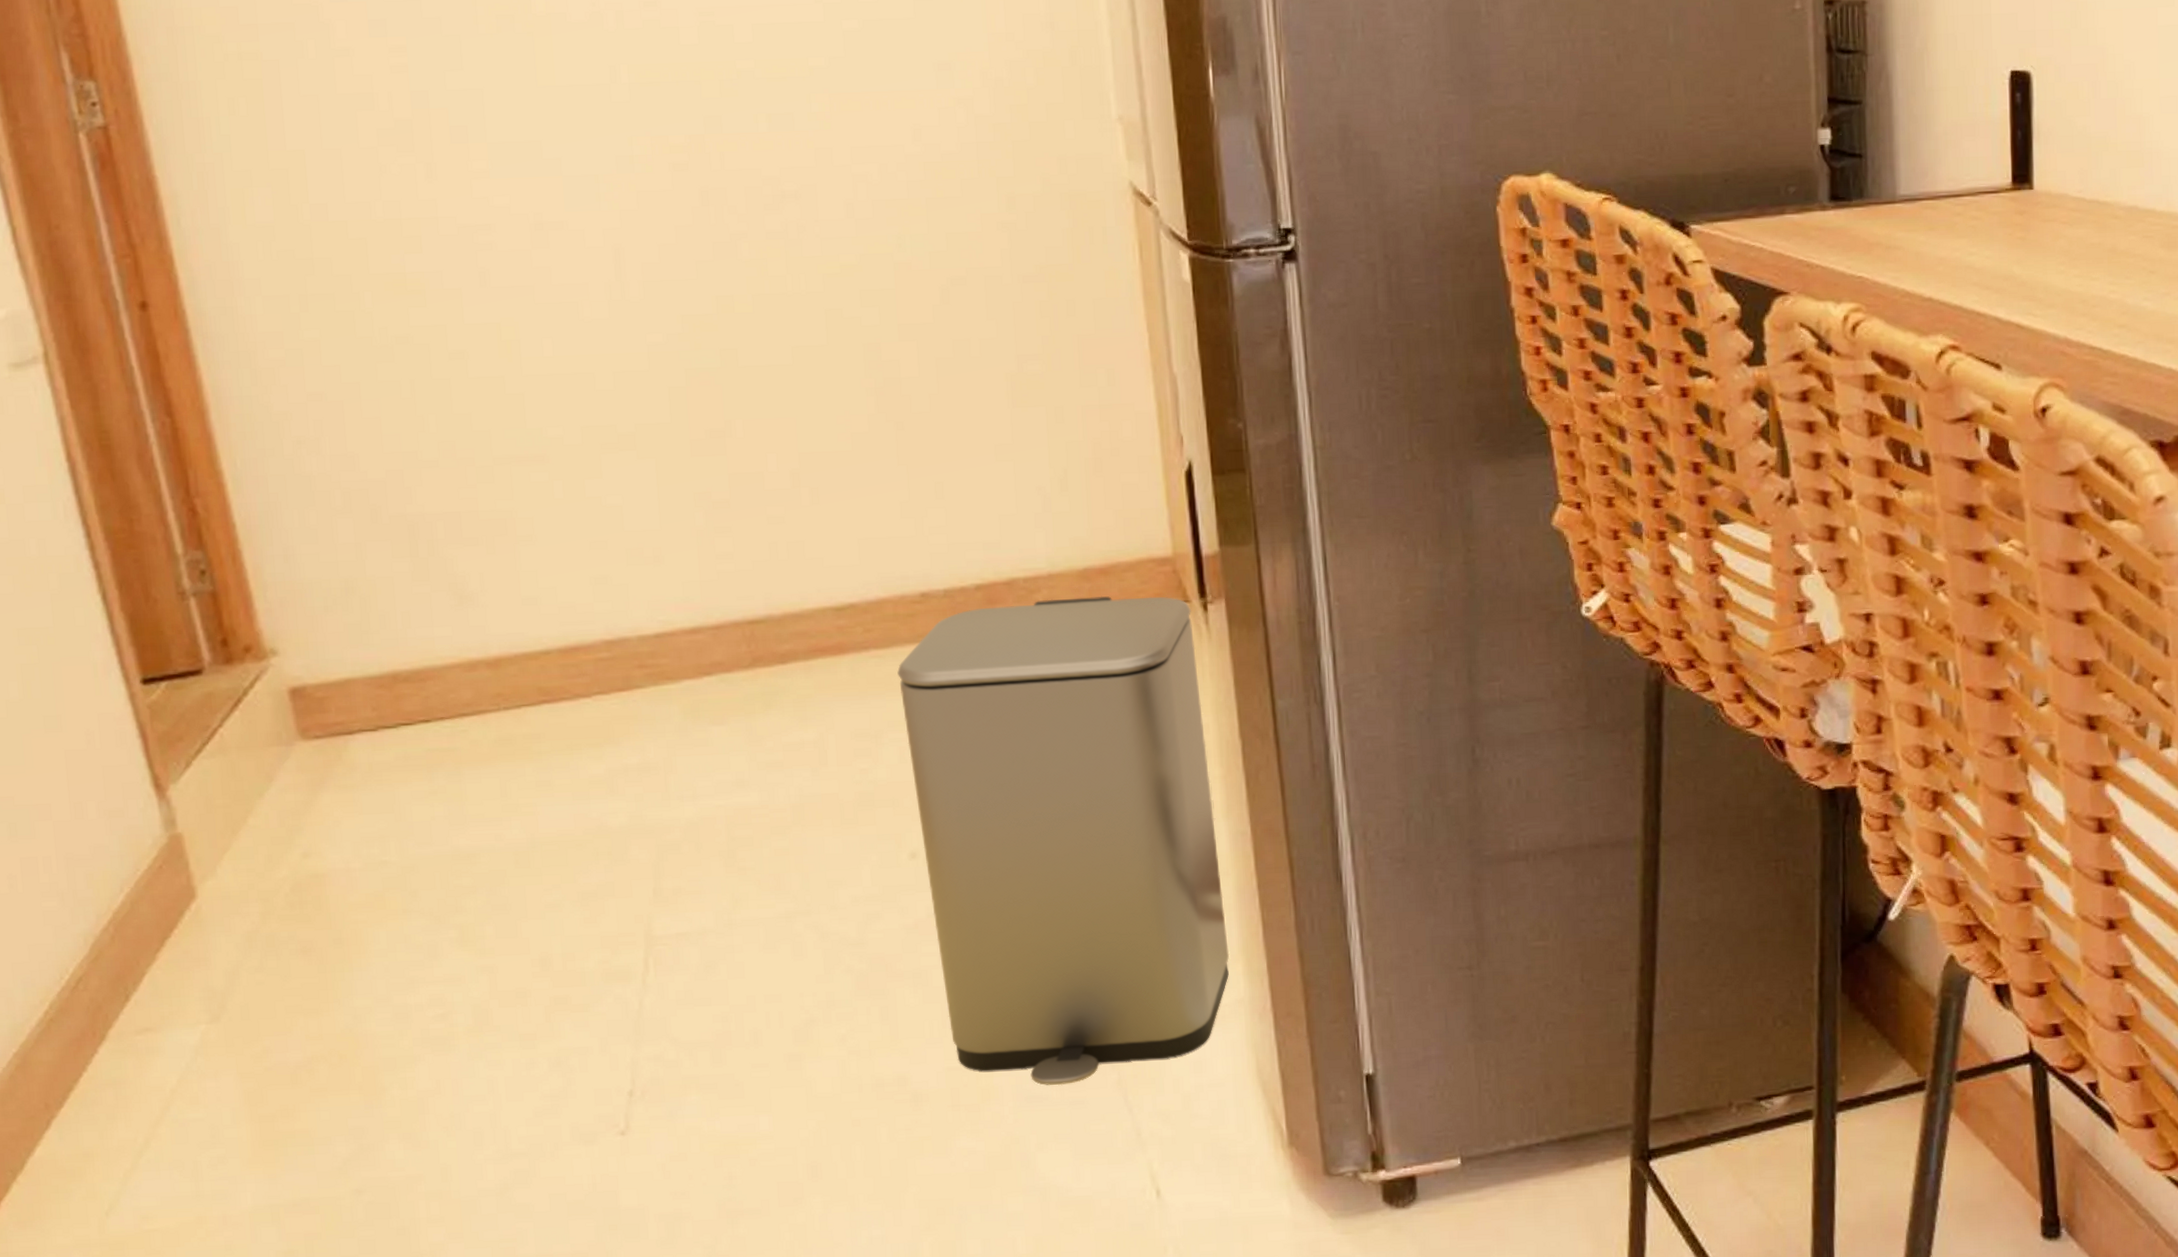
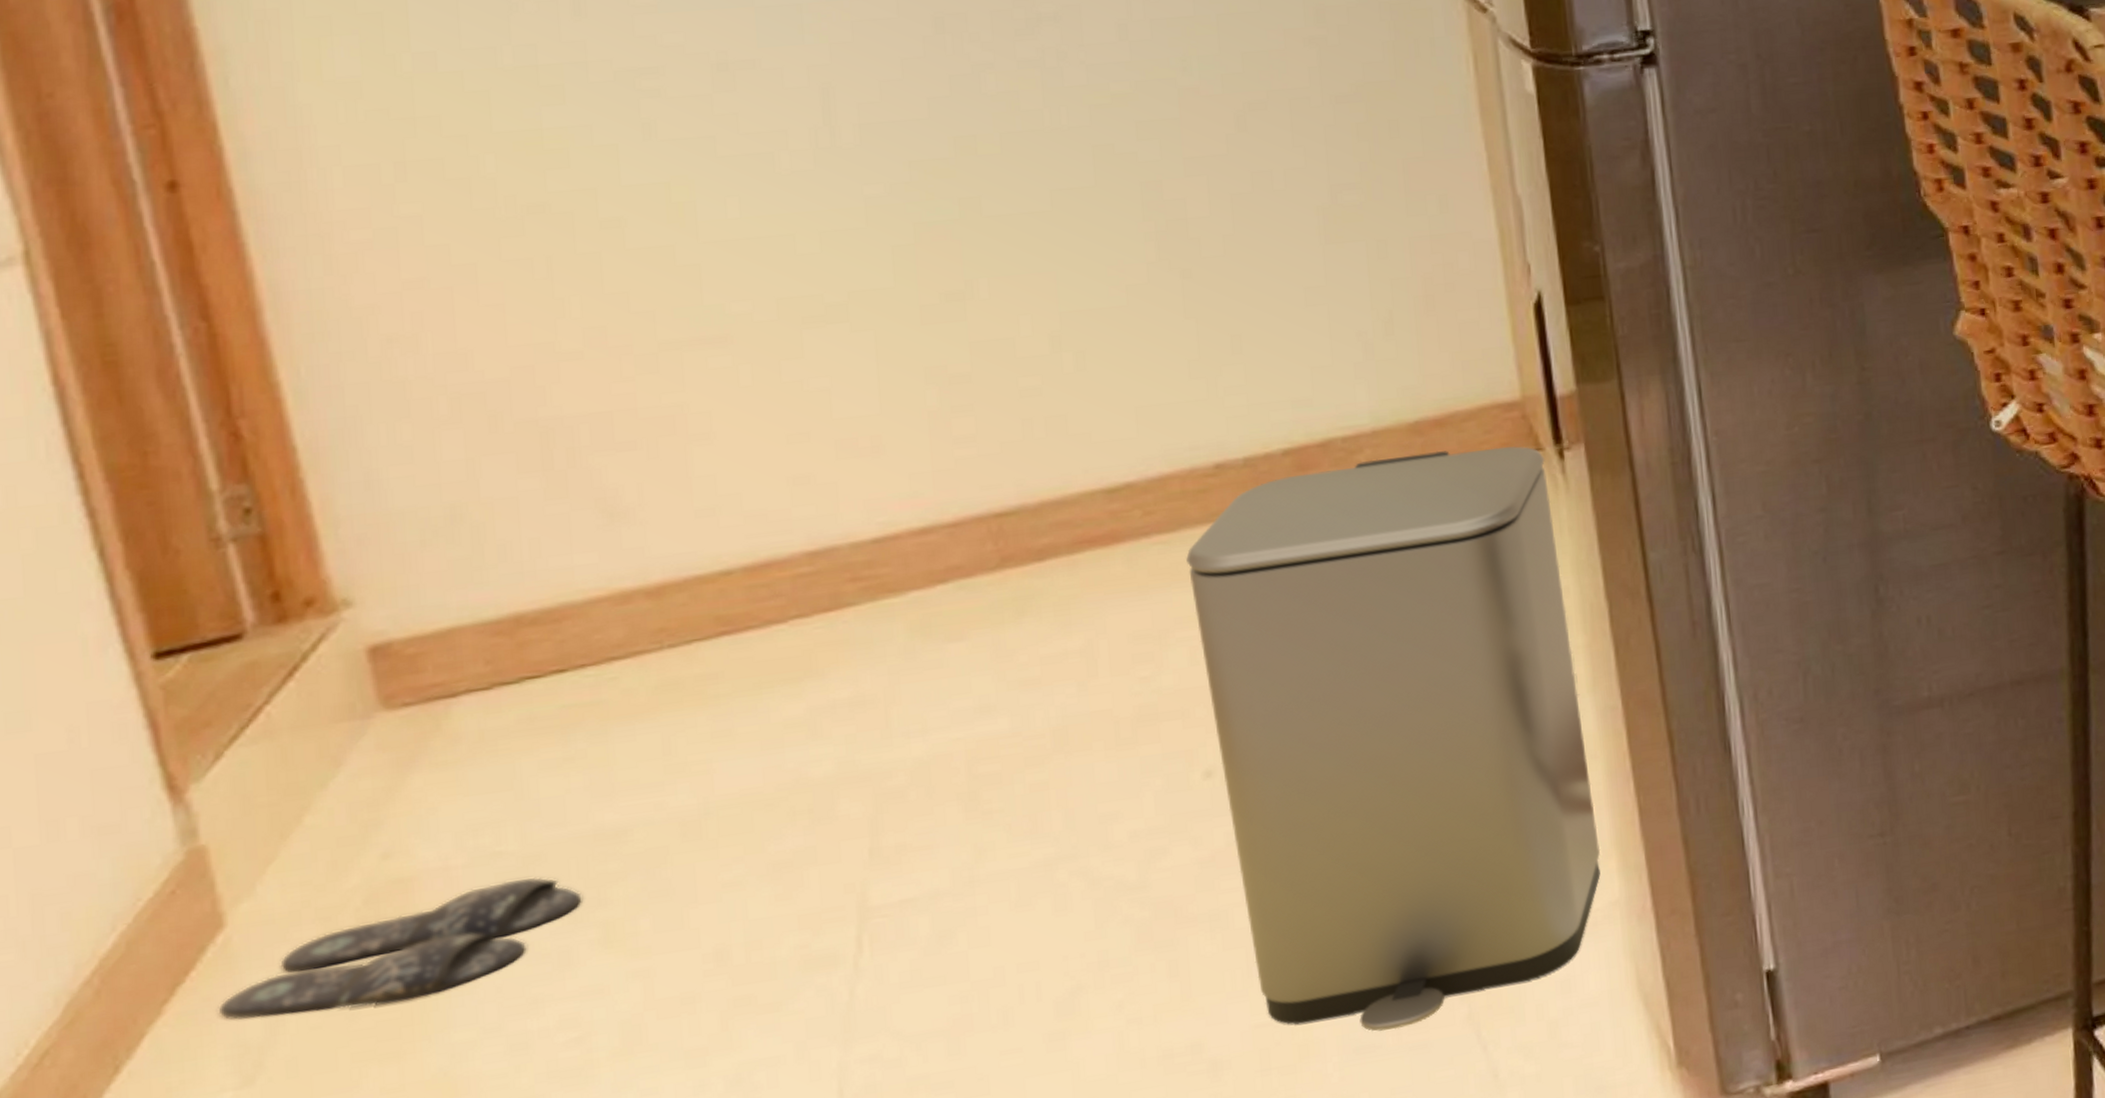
slippers: none [193,883,444,971] -> present [218,876,582,1019]

